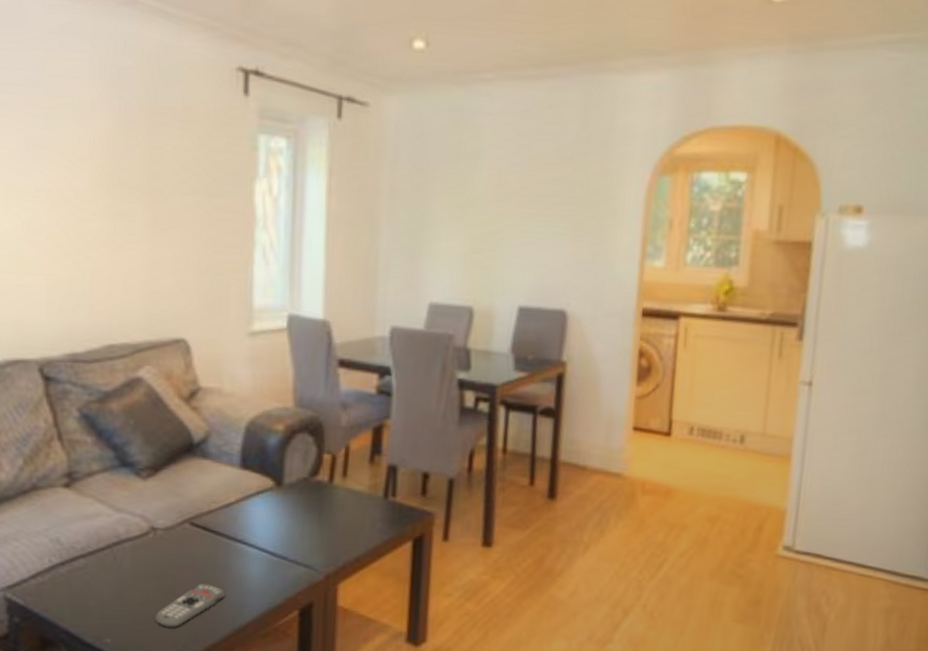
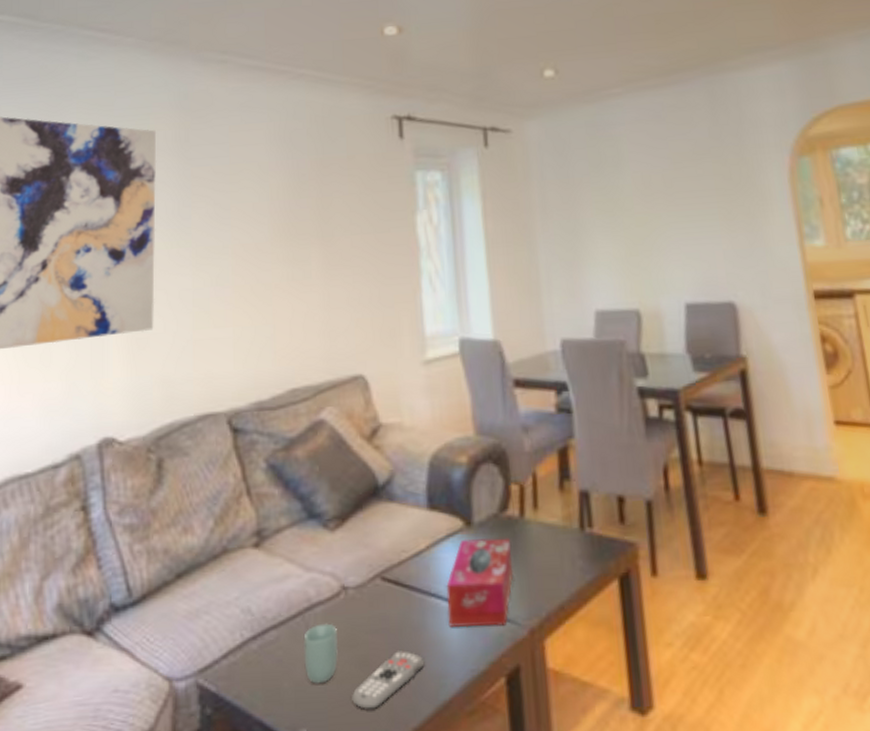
cup: none [111,556,145,605] -> present [303,623,339,684]
tissue box: none [251,496,317,570] -> present [446,538,514,628]

